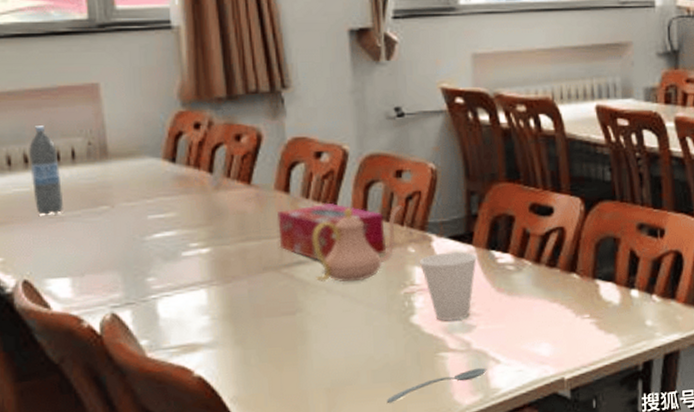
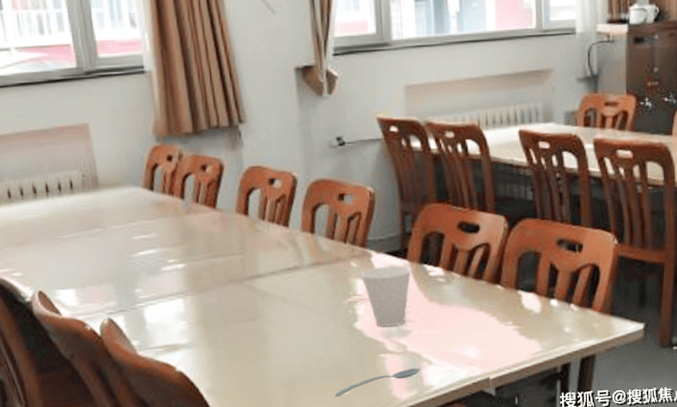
water bottle: present [29,126,63,215] -> none [36,161,66,237]
tissue box: present [277,203,387,261] -> none [239,223,332,274]
teapot: present [312,205,402,282] -> none [269,225,345,293]

